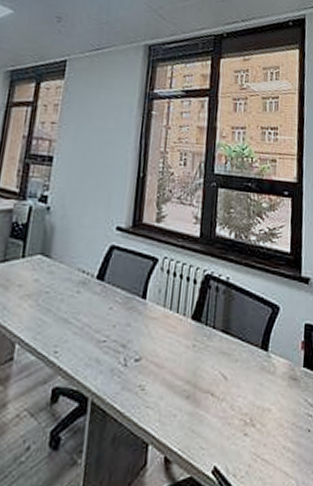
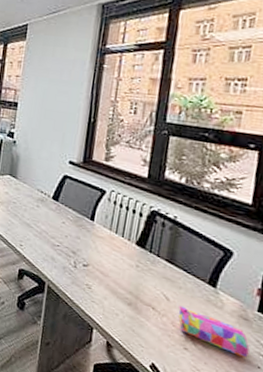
pencil case: none [236,382,300,424] -> present [178,305,250,358]

